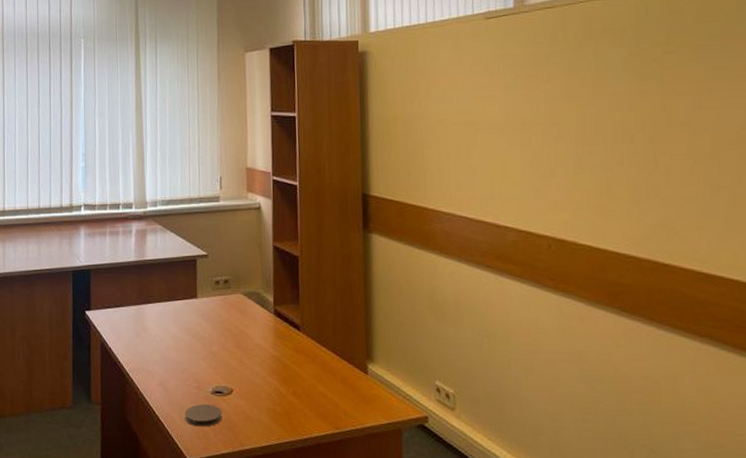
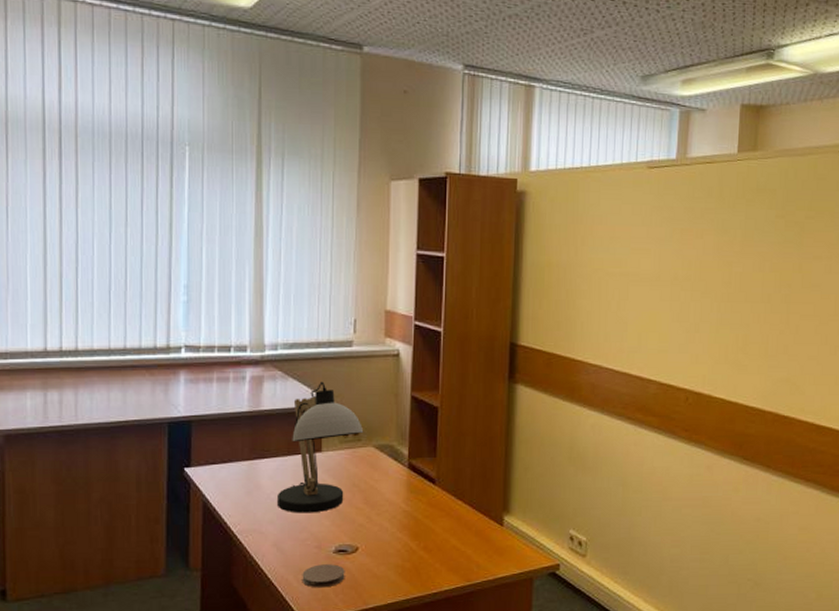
desk lamp: none [160,234,233,355] -> present [276,381,364,513]

